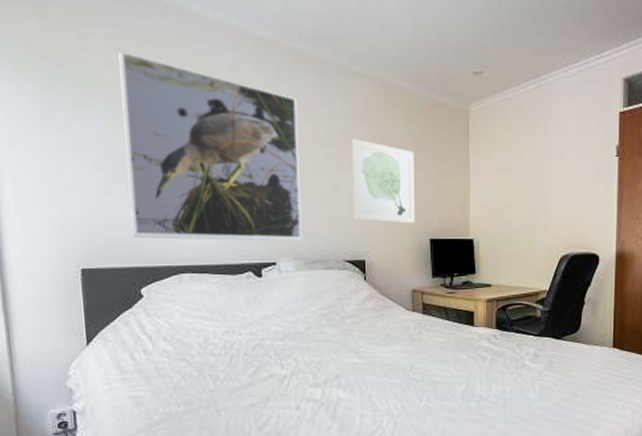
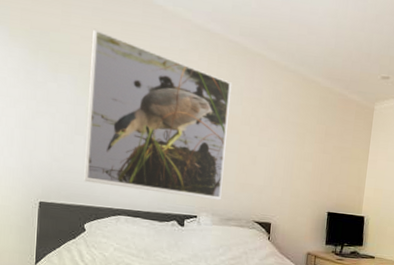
wall art: present [352,138,415,223] -> none [267,120,323,197]

